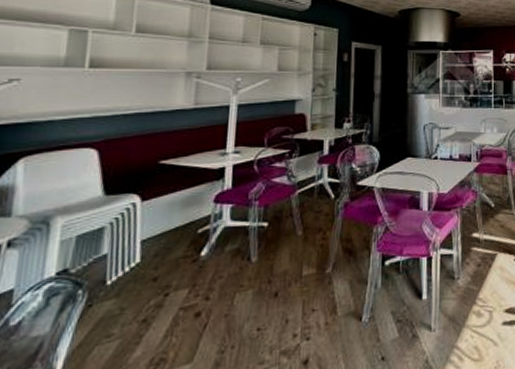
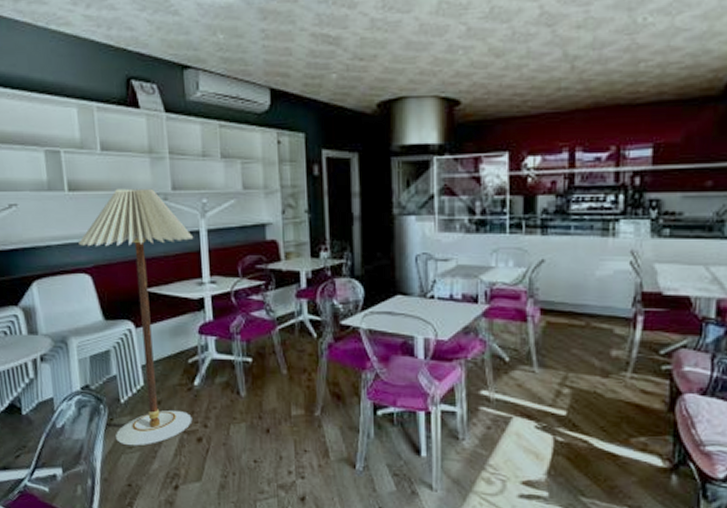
floor lamp: none [90,67,223,334] -> present [79,188,194,446]

